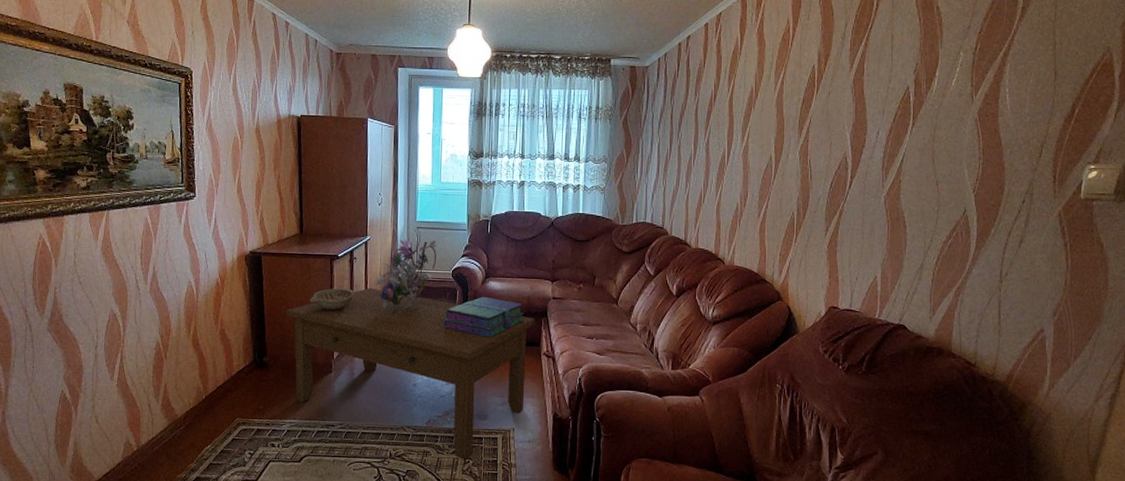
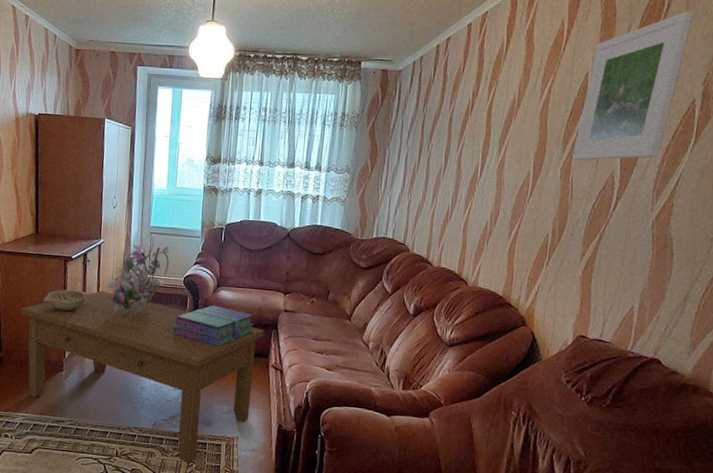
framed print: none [808,11,899,143] -> present [572,12,694,160]

